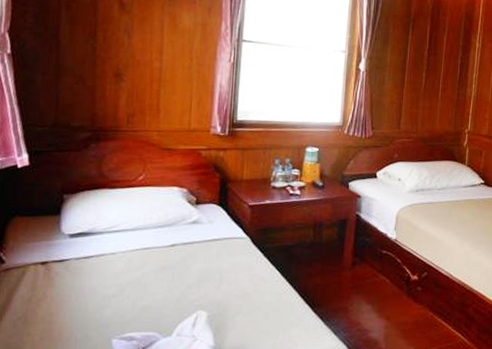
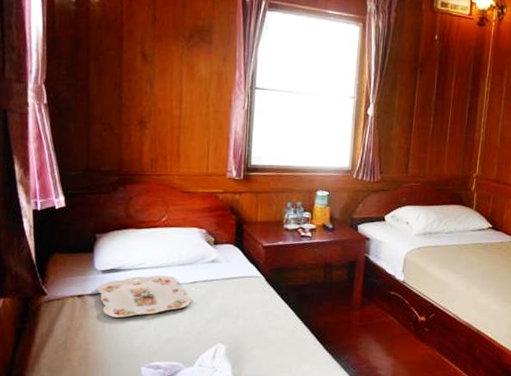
serving tray: none [63,238,170,286] -> present [96,275,191,318]

